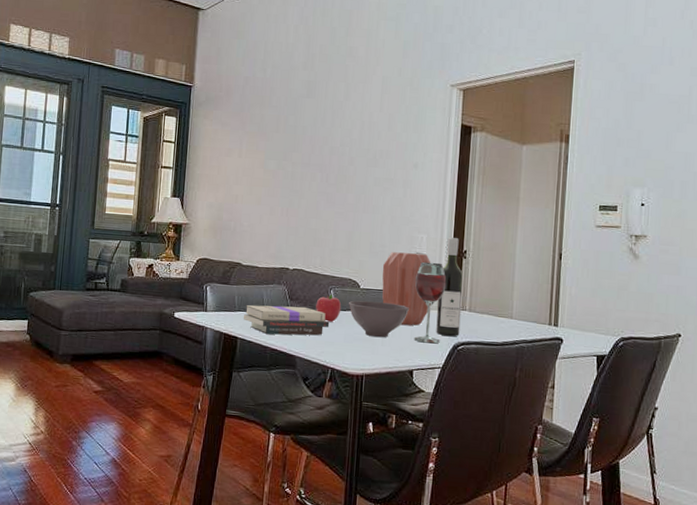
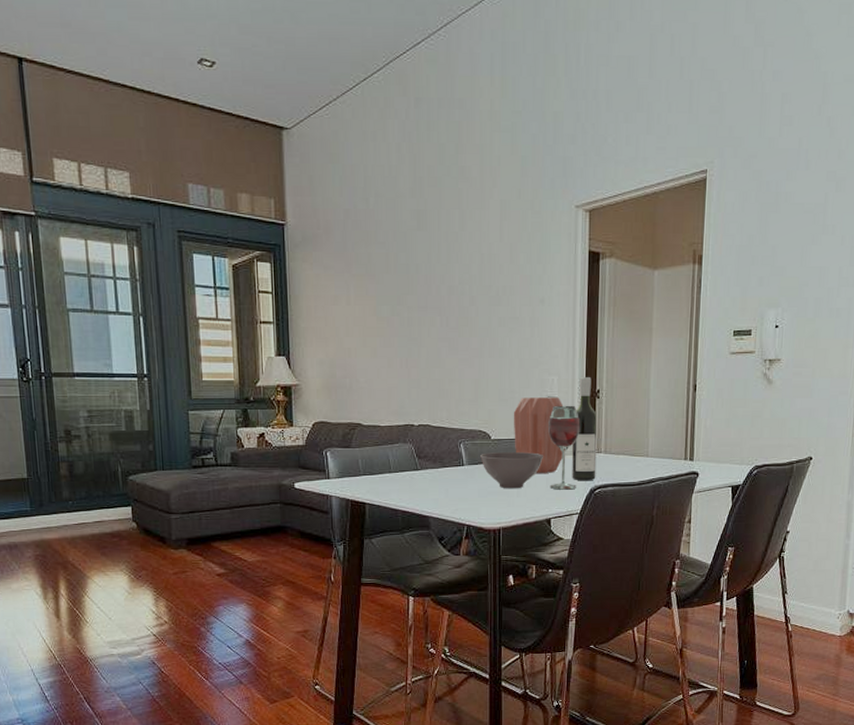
books: present [244,305,330,336] -> none [370,464,462,497]
fruit: present [315,294,342,323] -> none [446,448,473,479]

